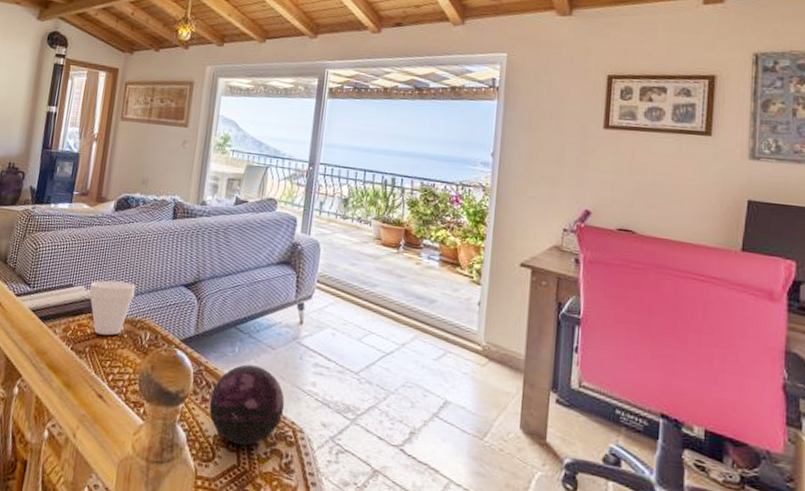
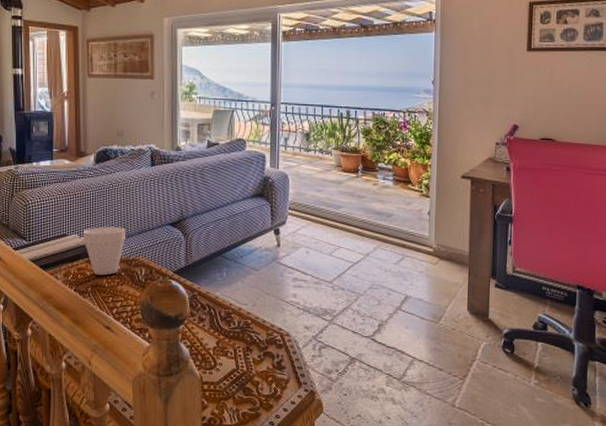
decorative orb: present [209,364,285,446] -> none [206,286,272,352]

